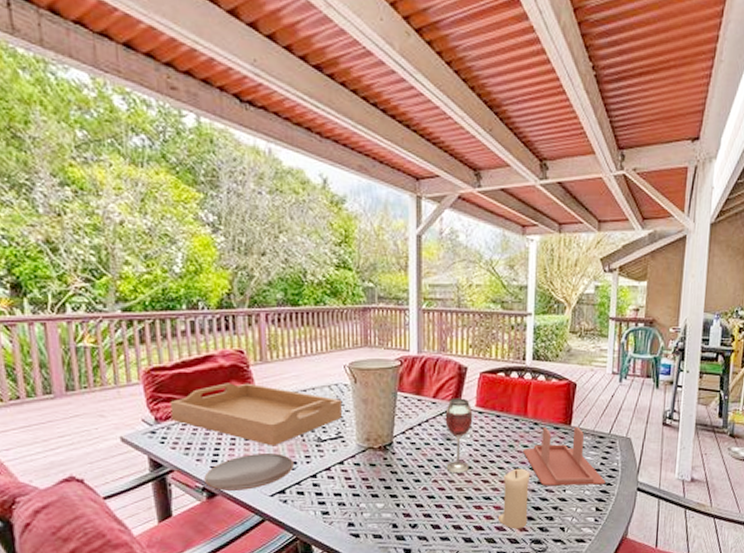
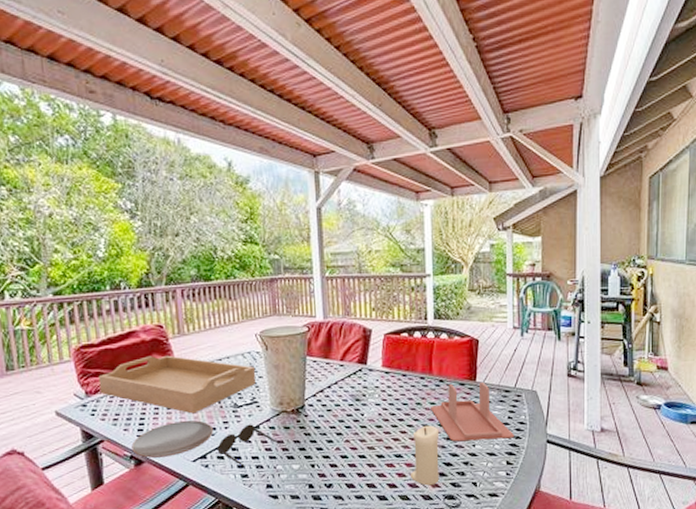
sunglasses: none [297,460,365,505] -> present [217,424,281,468]
wineglass: present [445,398,473,474] -> none [353,359,380,433]

